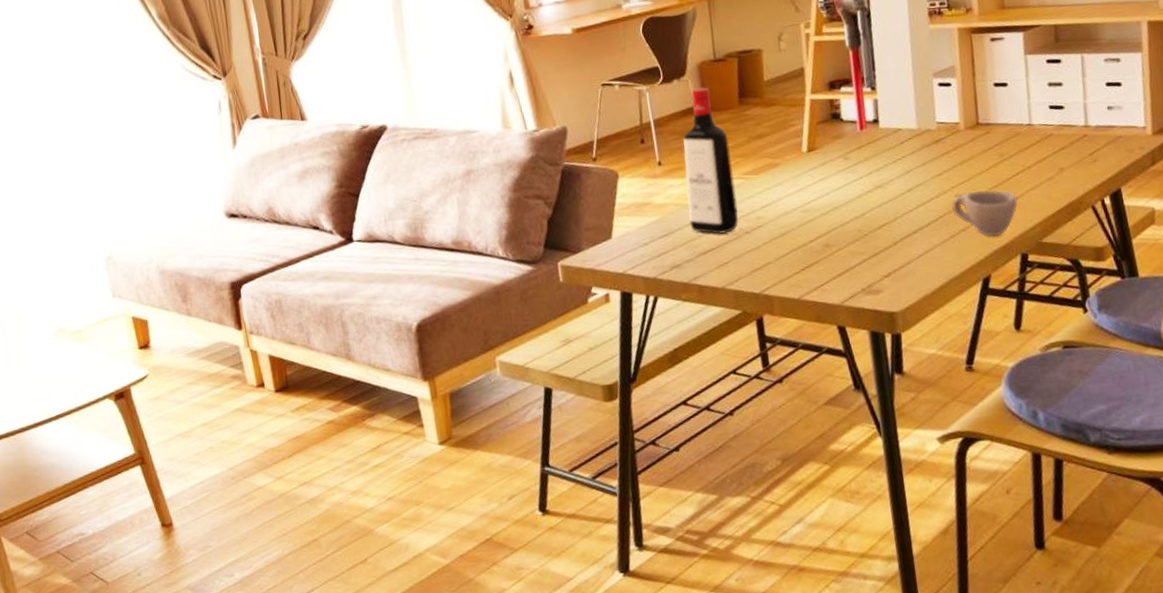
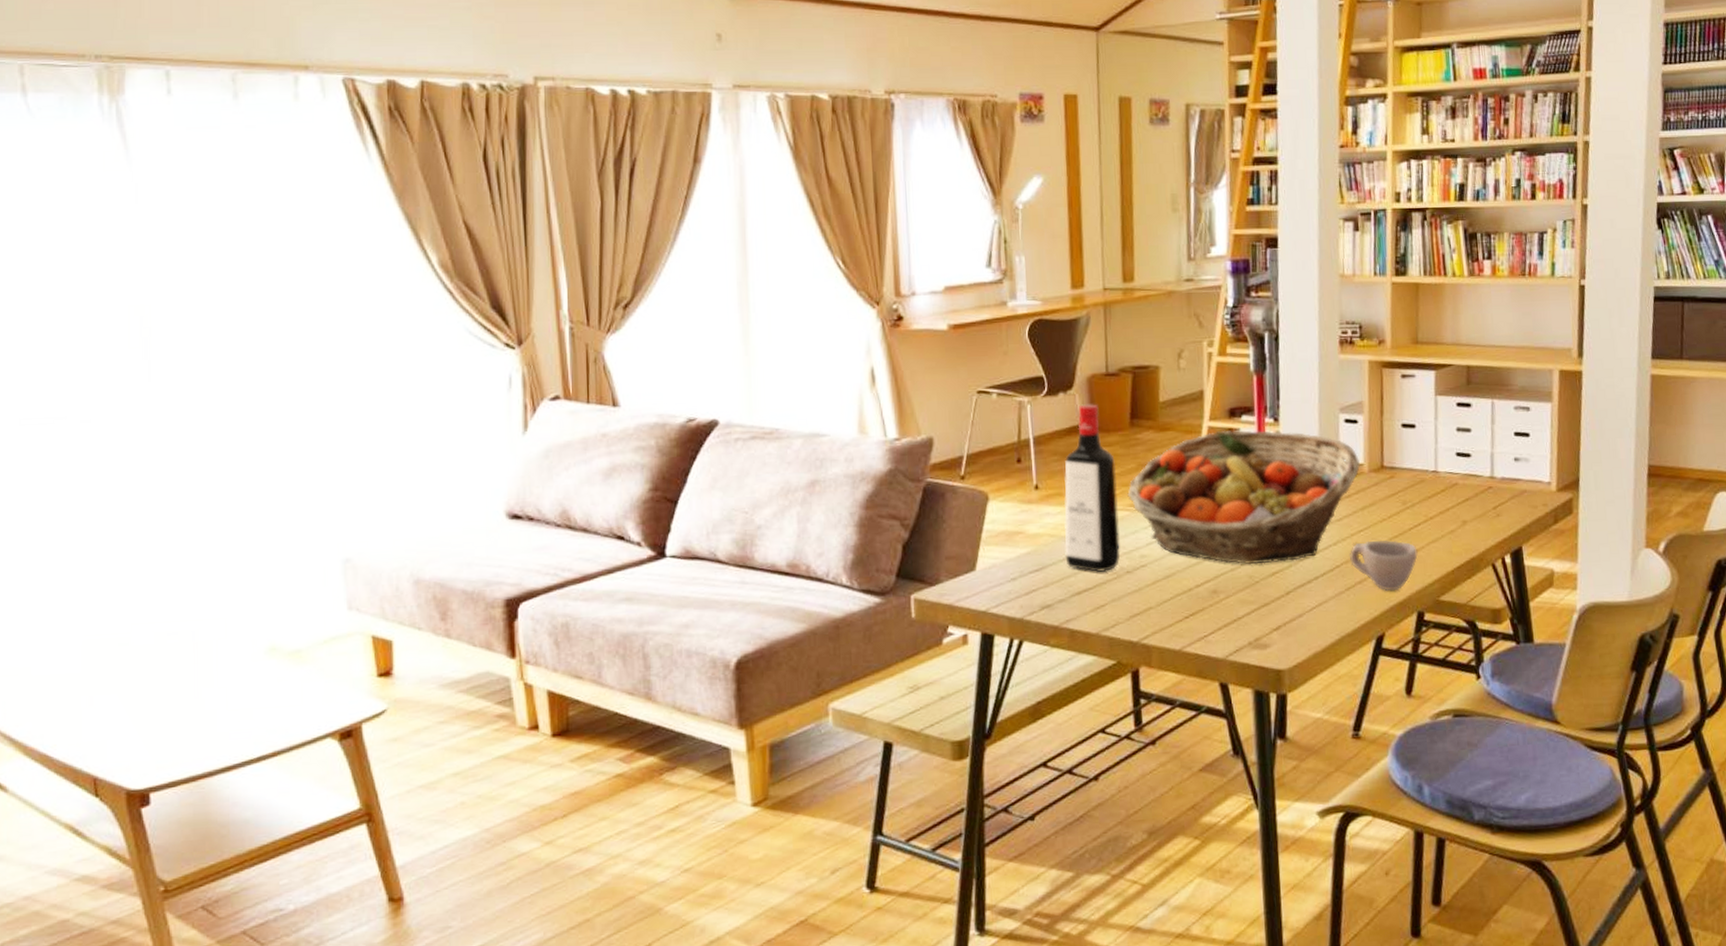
fruit basket: none [741,98,956,220] -> present [1127,430,1360,565]

